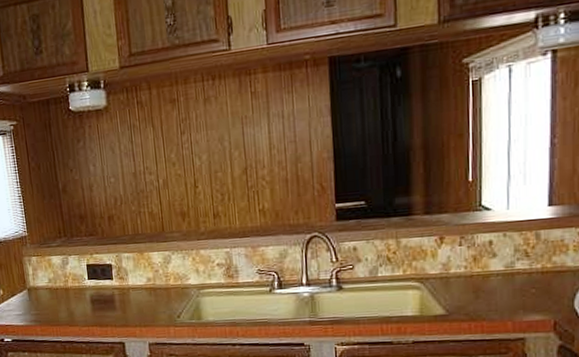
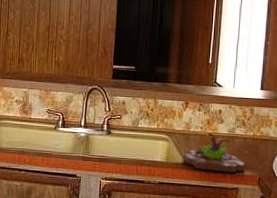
succulent planter: none [444,271,532,320] -> present [184,132,245,173]

